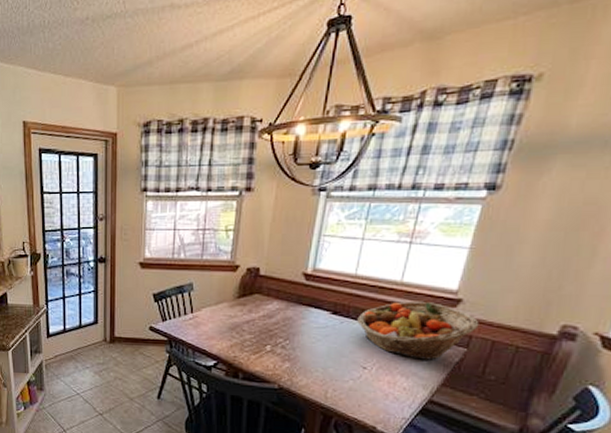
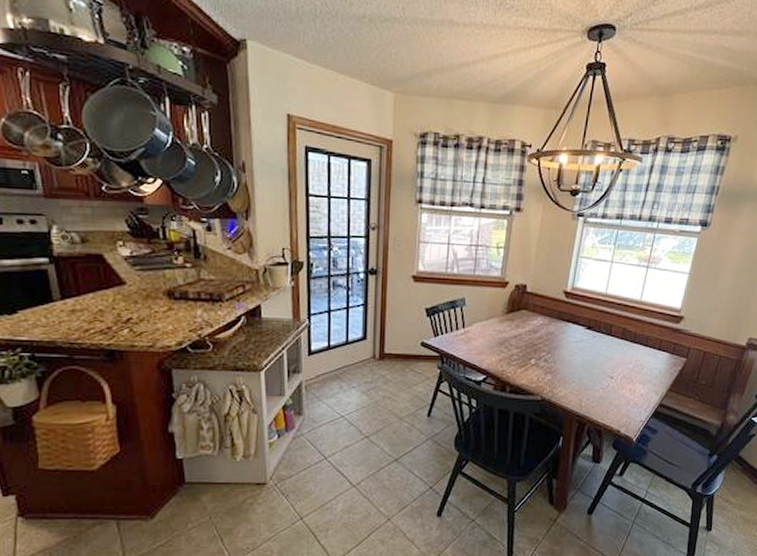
fruit basket: present [357,300,479,361] -> none [606,317,695,370]

